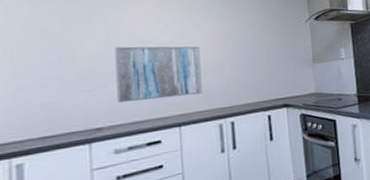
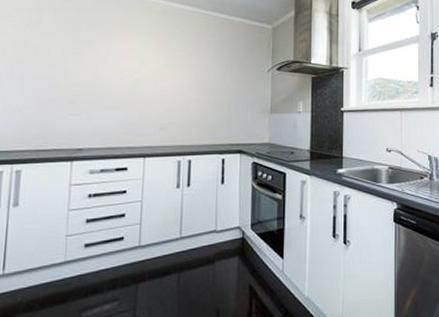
wall art: present [115,46,202,104] -> none [97,78,169,130]

